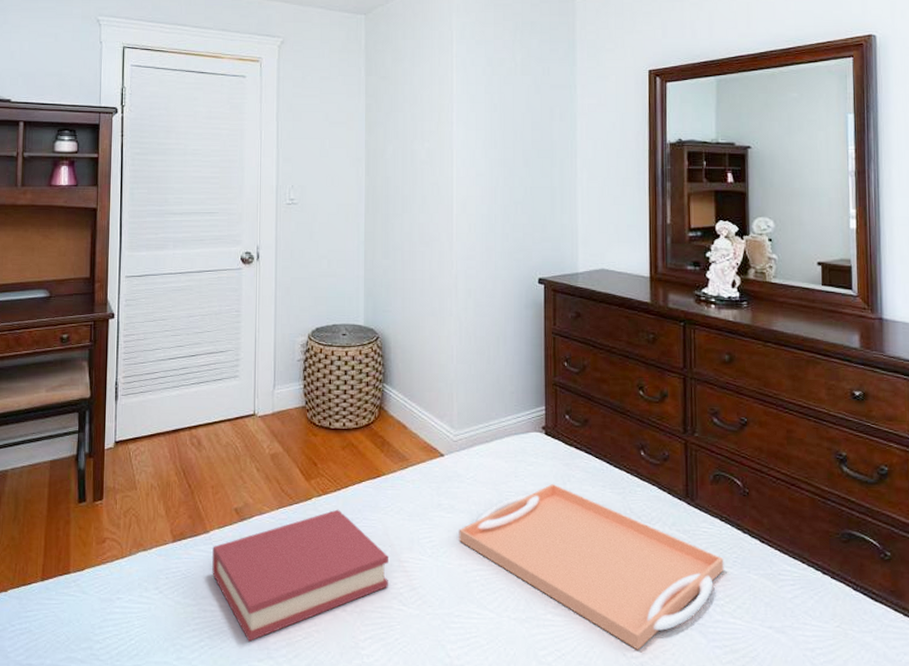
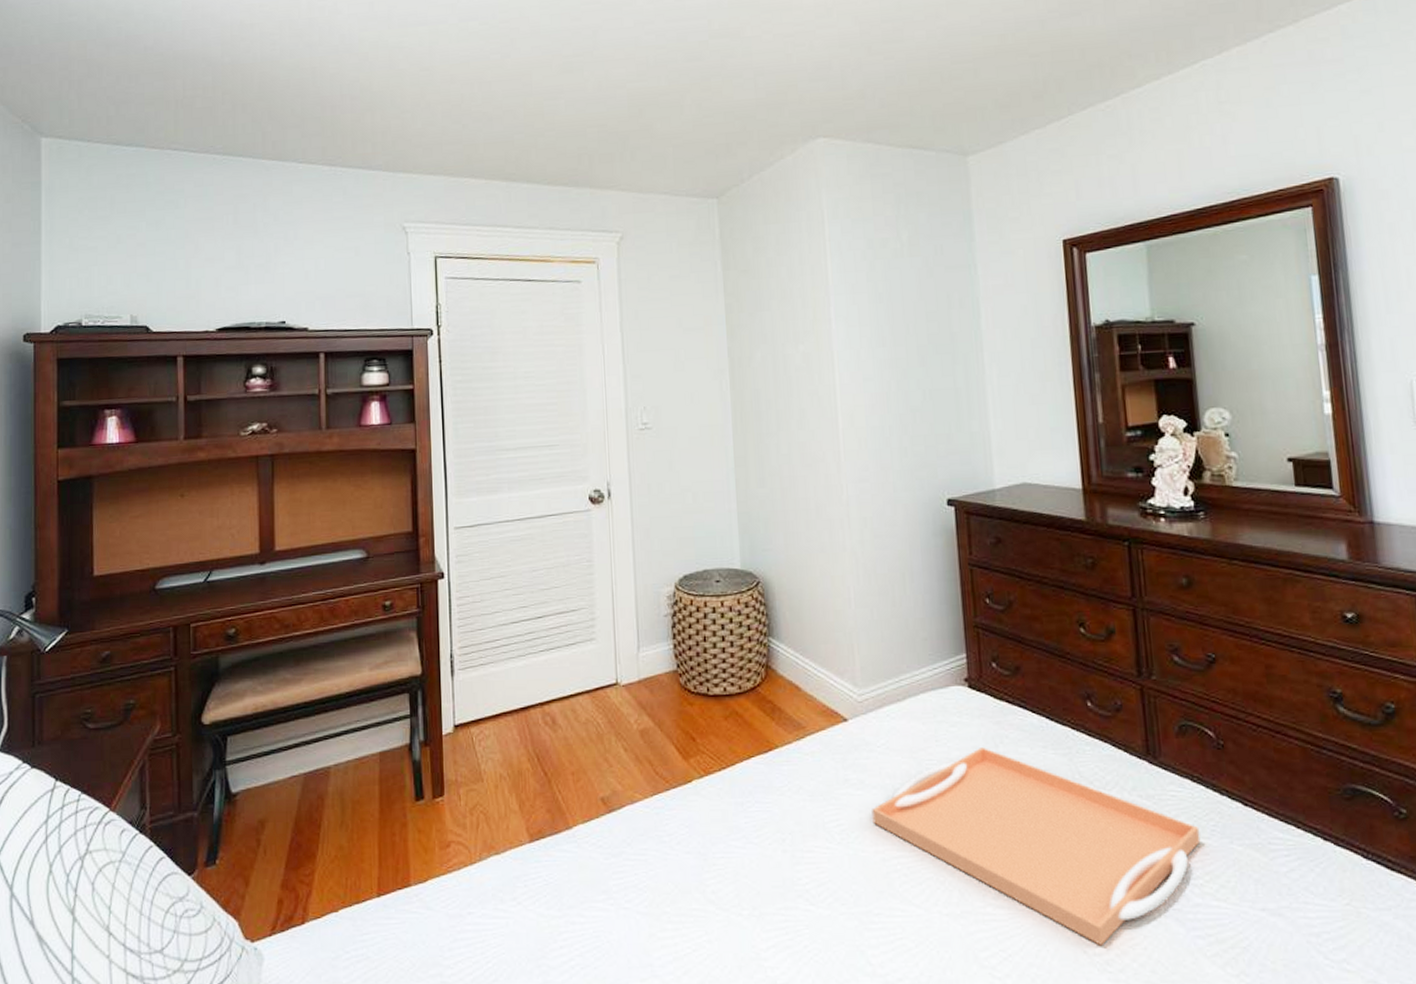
hardback book: present [212,509,388,642] -> none [577,792,791,958]

